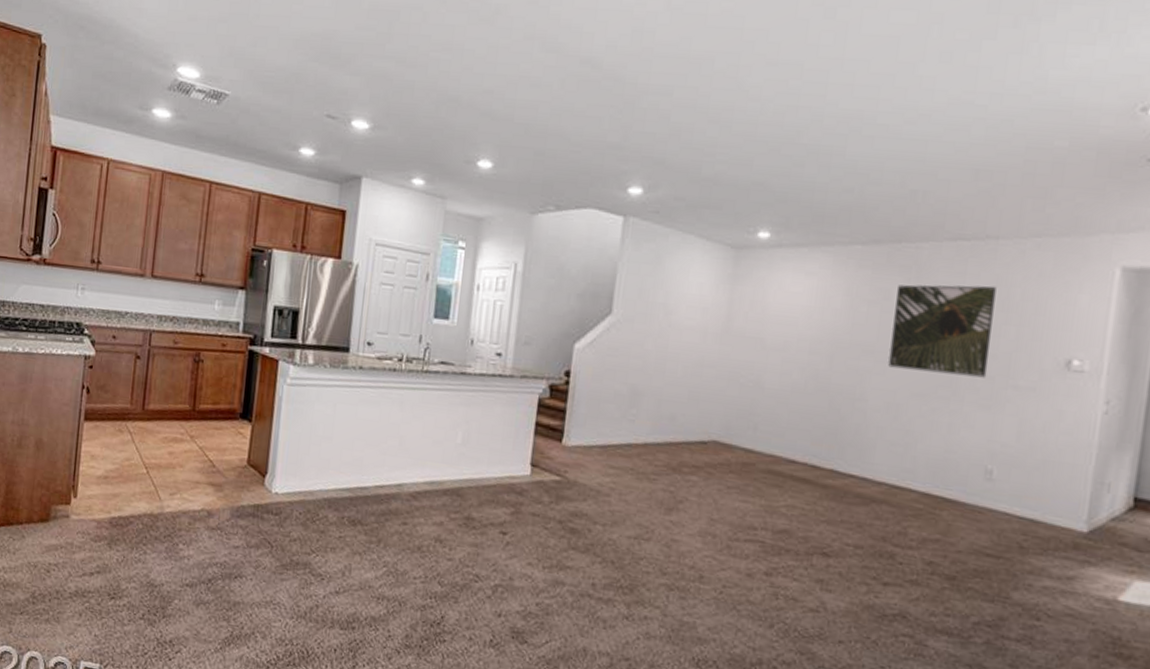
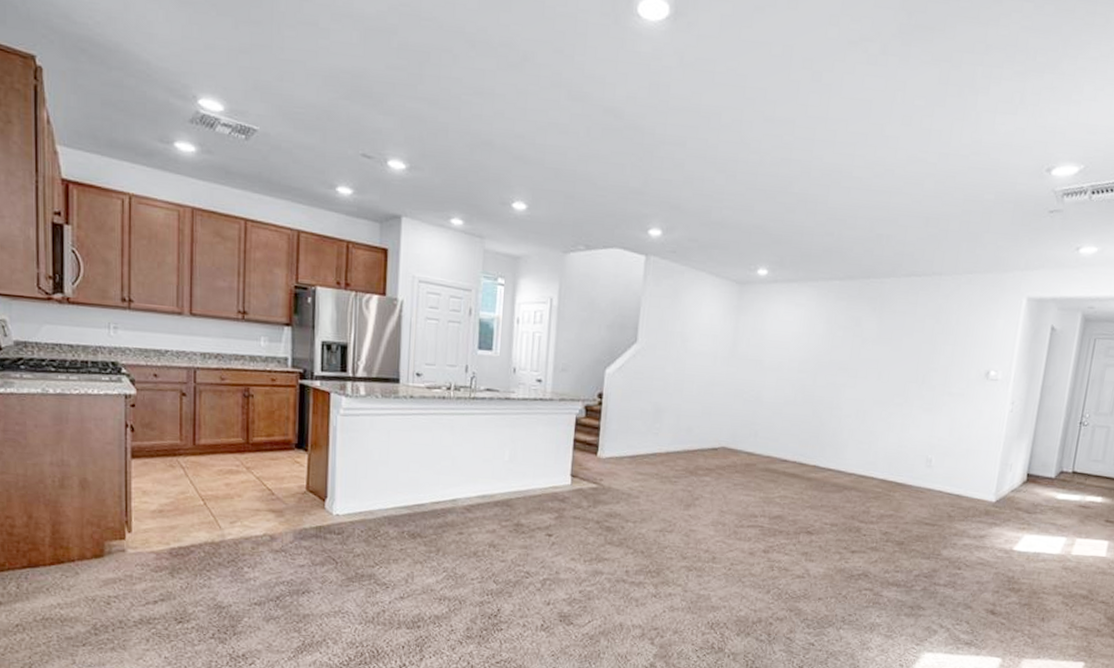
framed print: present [888,284,997,378] -> none [858,313,939,387]

